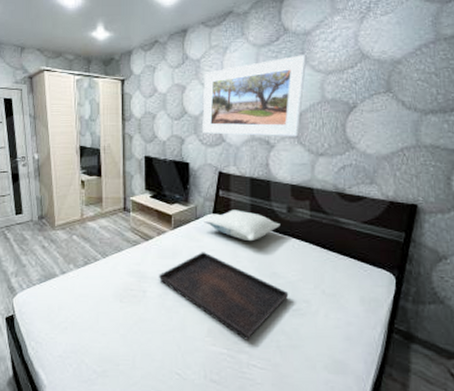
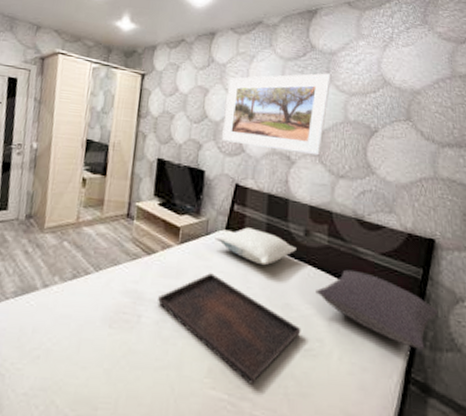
pillow: none [300,239,421,304] -> present [316,269,438,350]

